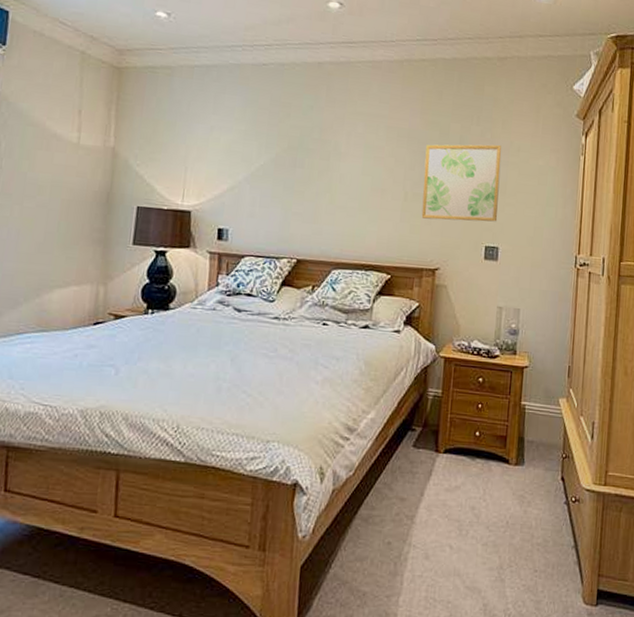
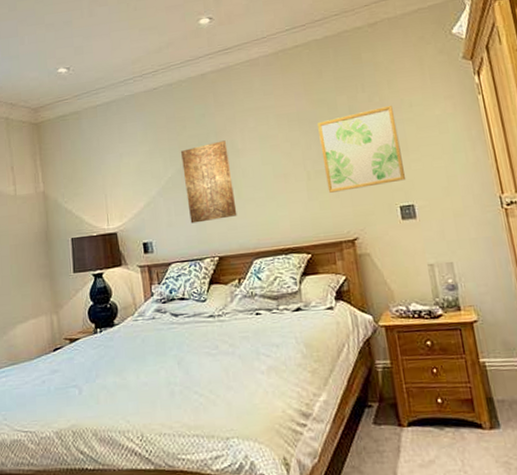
wall art: none [274,138,331,221] -> present [181,140,237,224]

